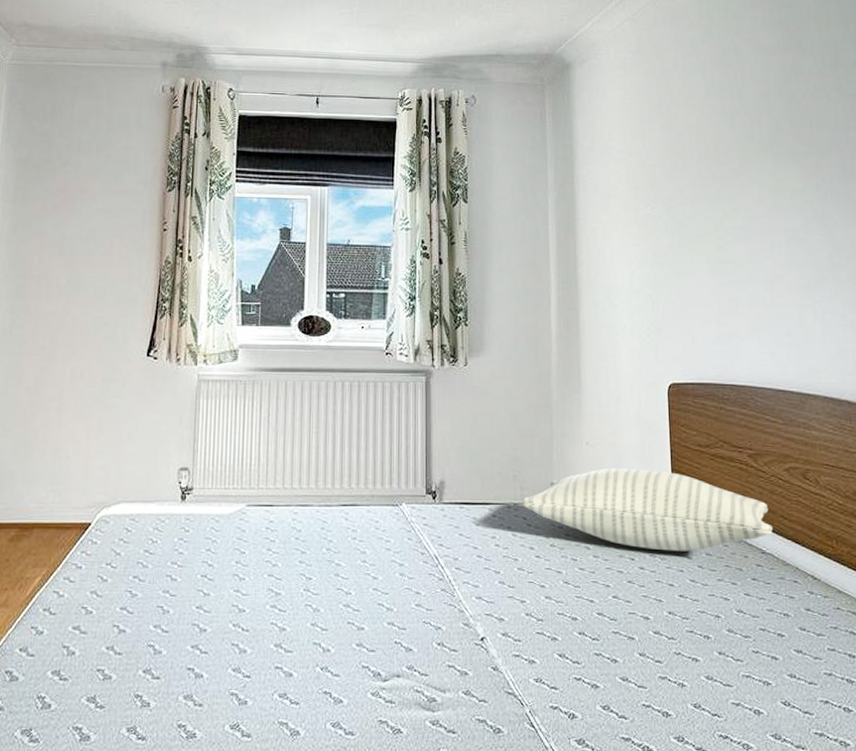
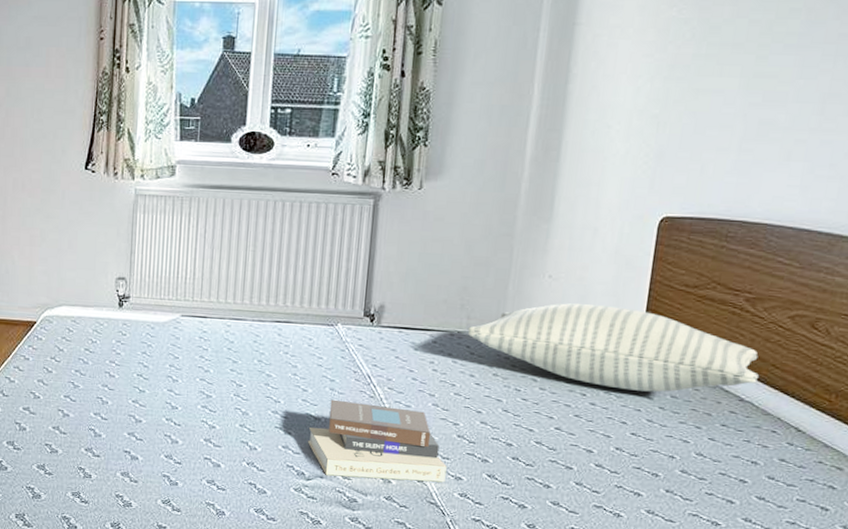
books: none [381,585,520,673] -> present [307,399,447,483]

